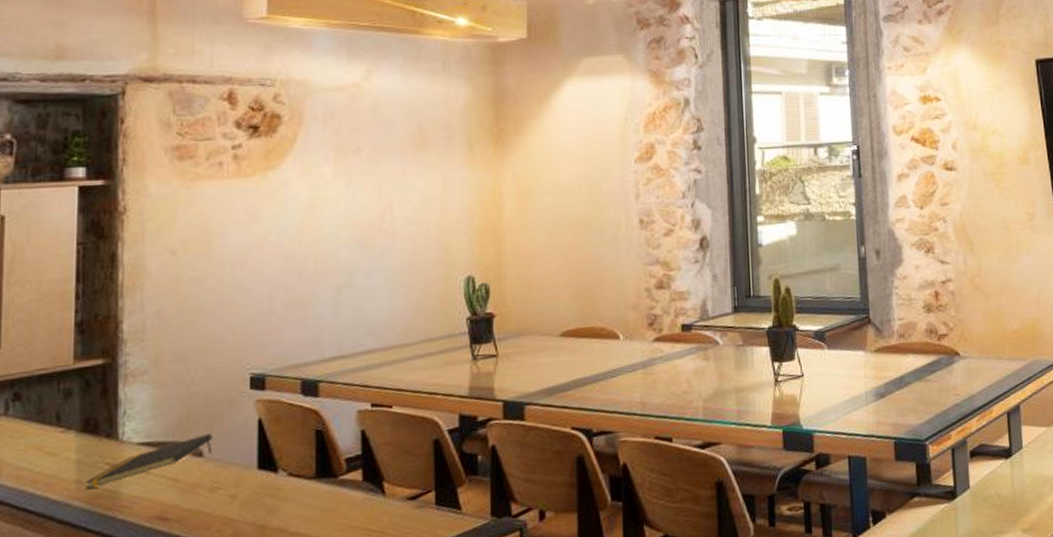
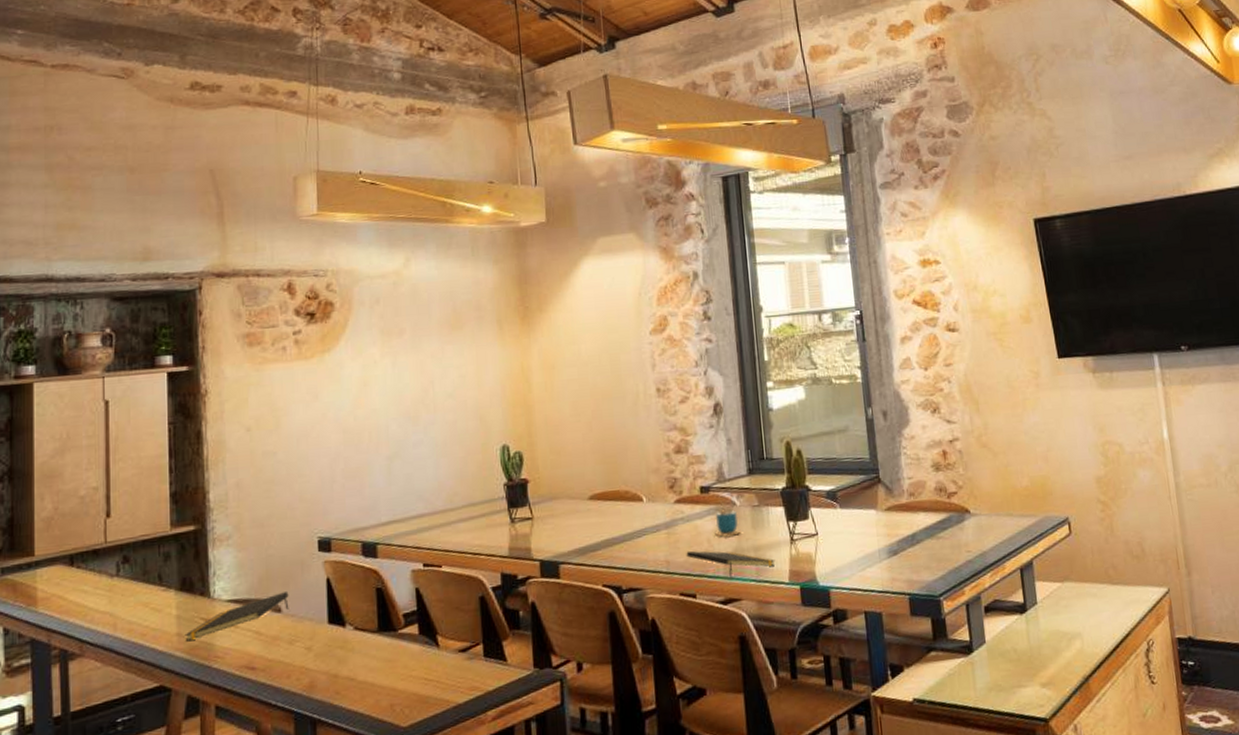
notepad: none [663,391,758,419] -> present [686,550,775,576]
cup: none [695,338,723,378] -> present [715,499,741,537]

